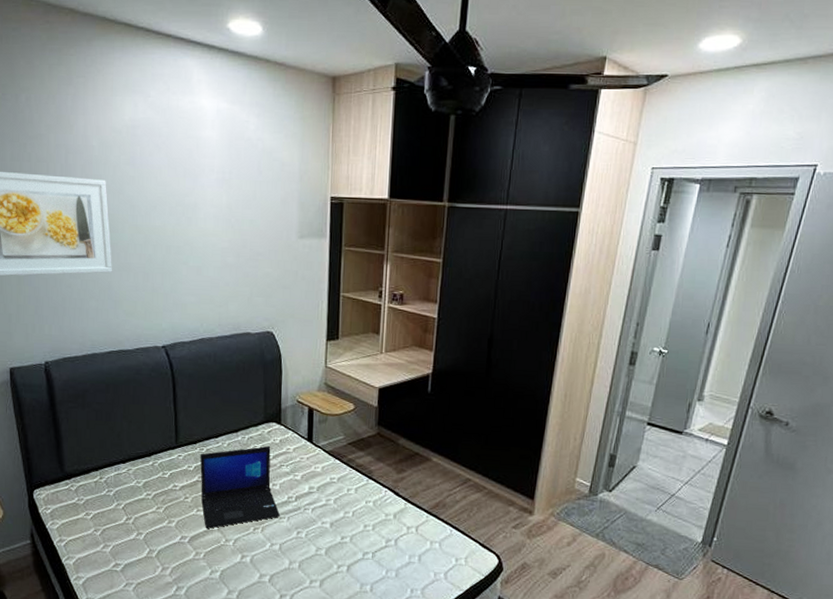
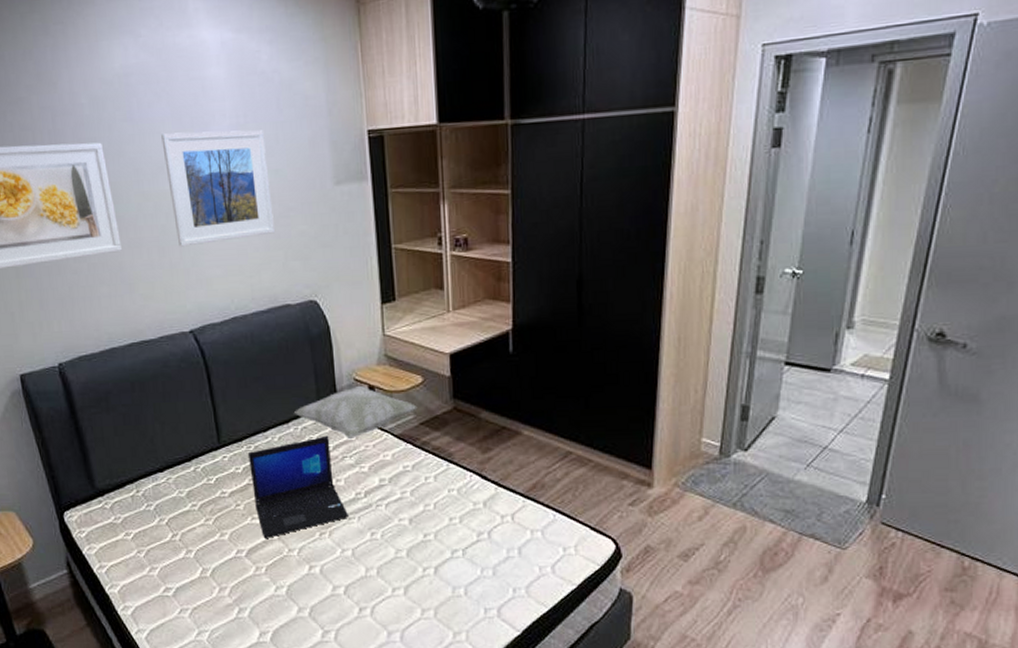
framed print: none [157,179,245,275] -> present [161,130,275,247]
decorative pillow: none [244,406,347,452] -> present [294,385,417,440]

